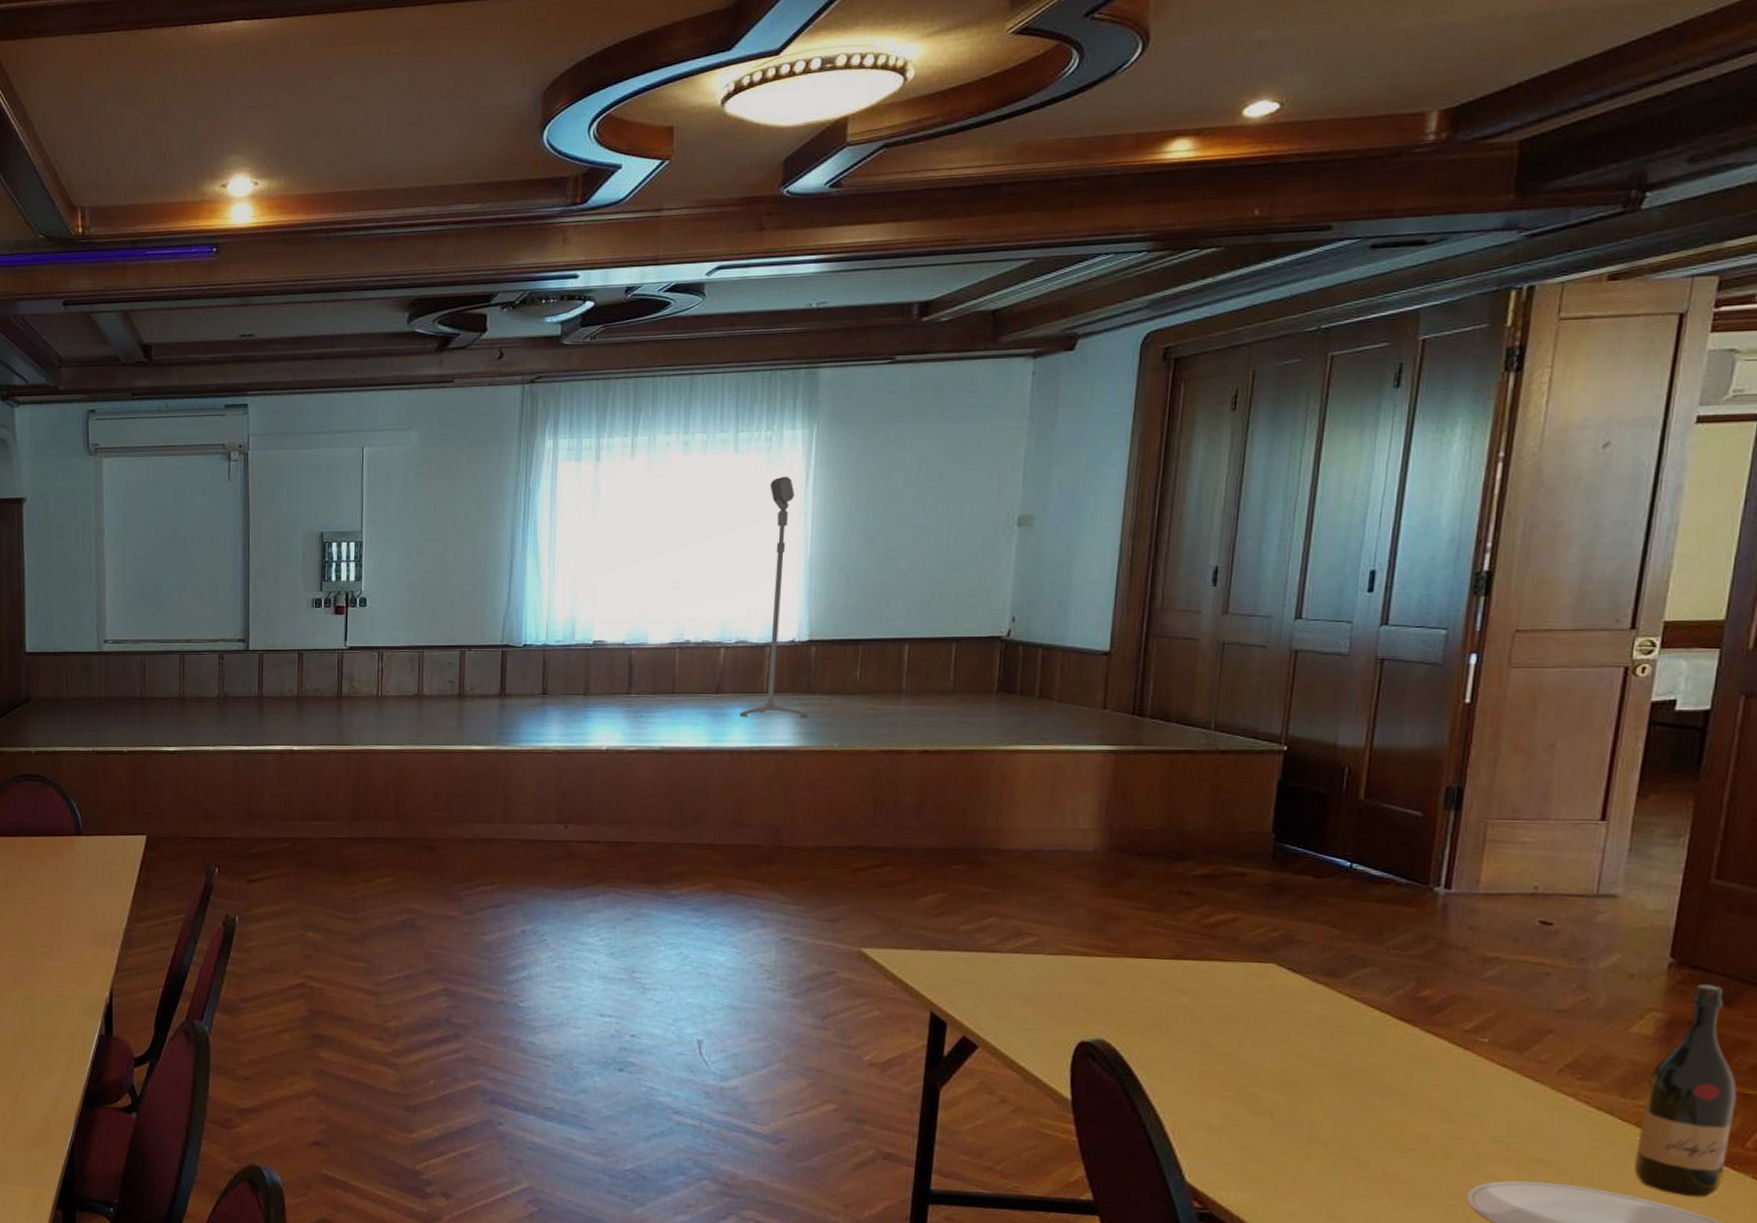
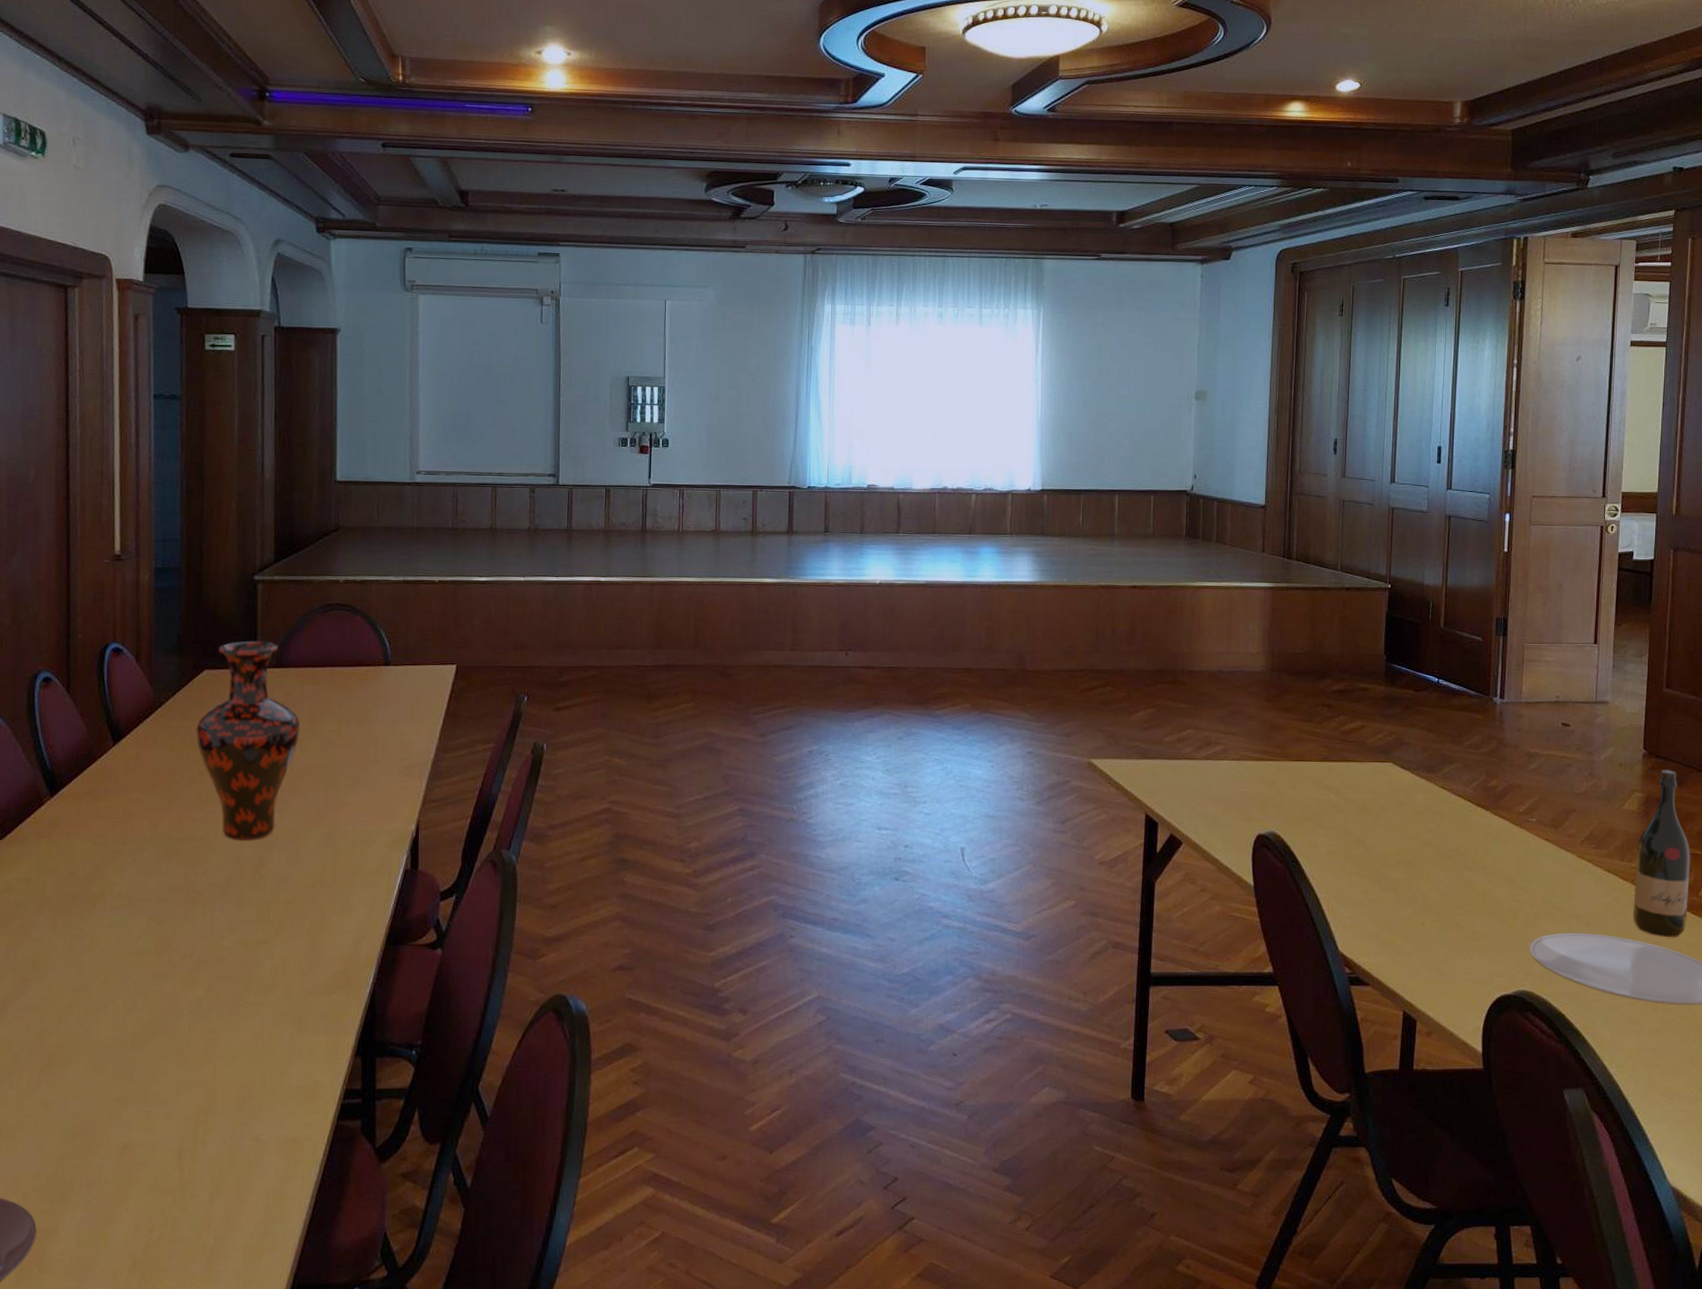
microphone stand: present [739,476,809,717] -> none [988,348,1043,556]

